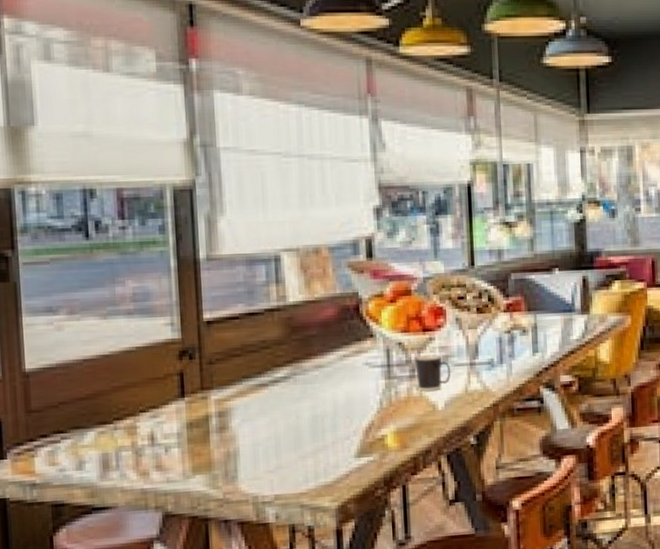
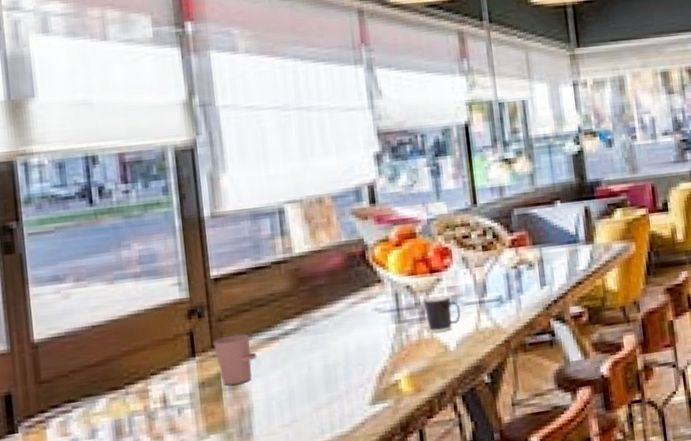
cup: none [203,378,246,428] -> present [213,333,257,385]

